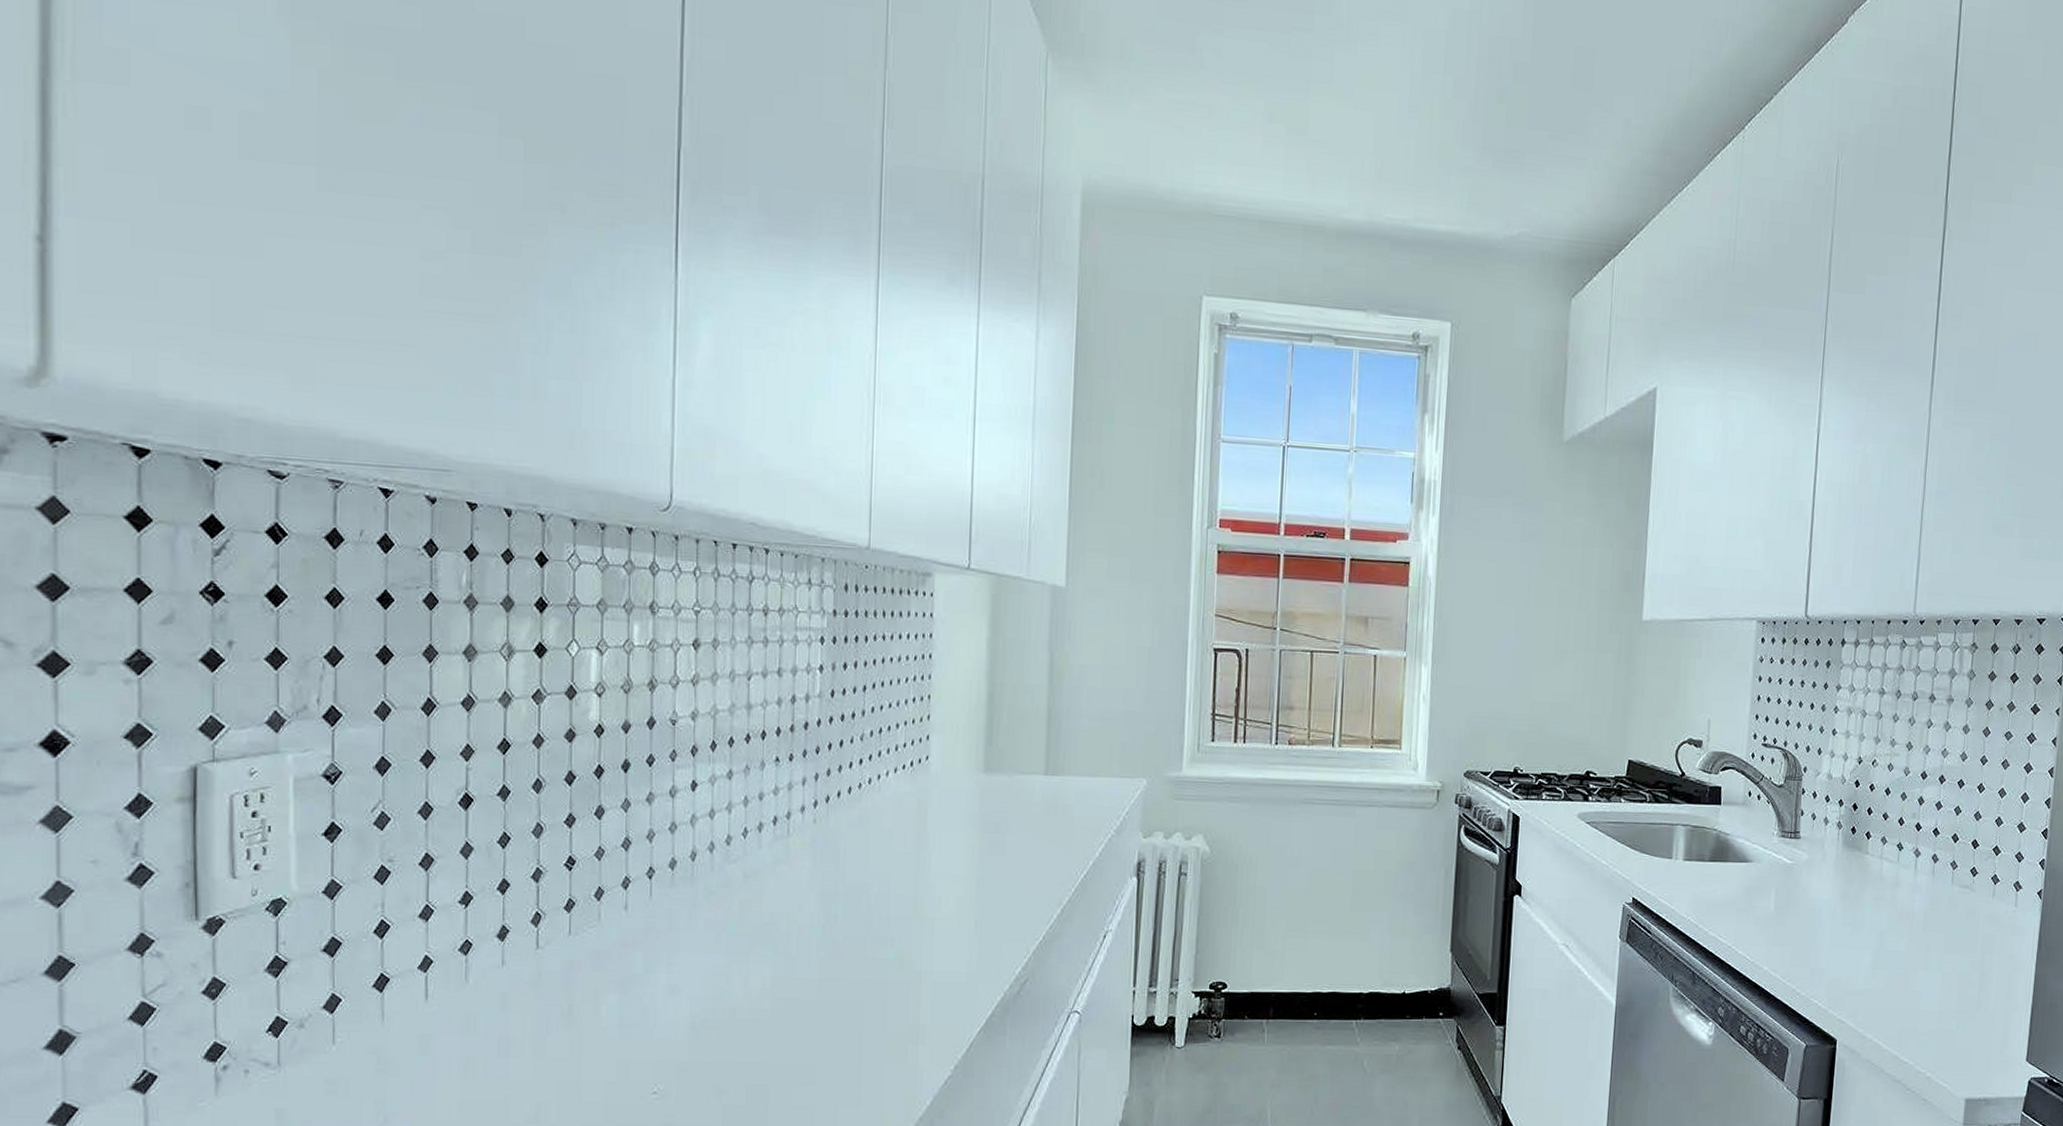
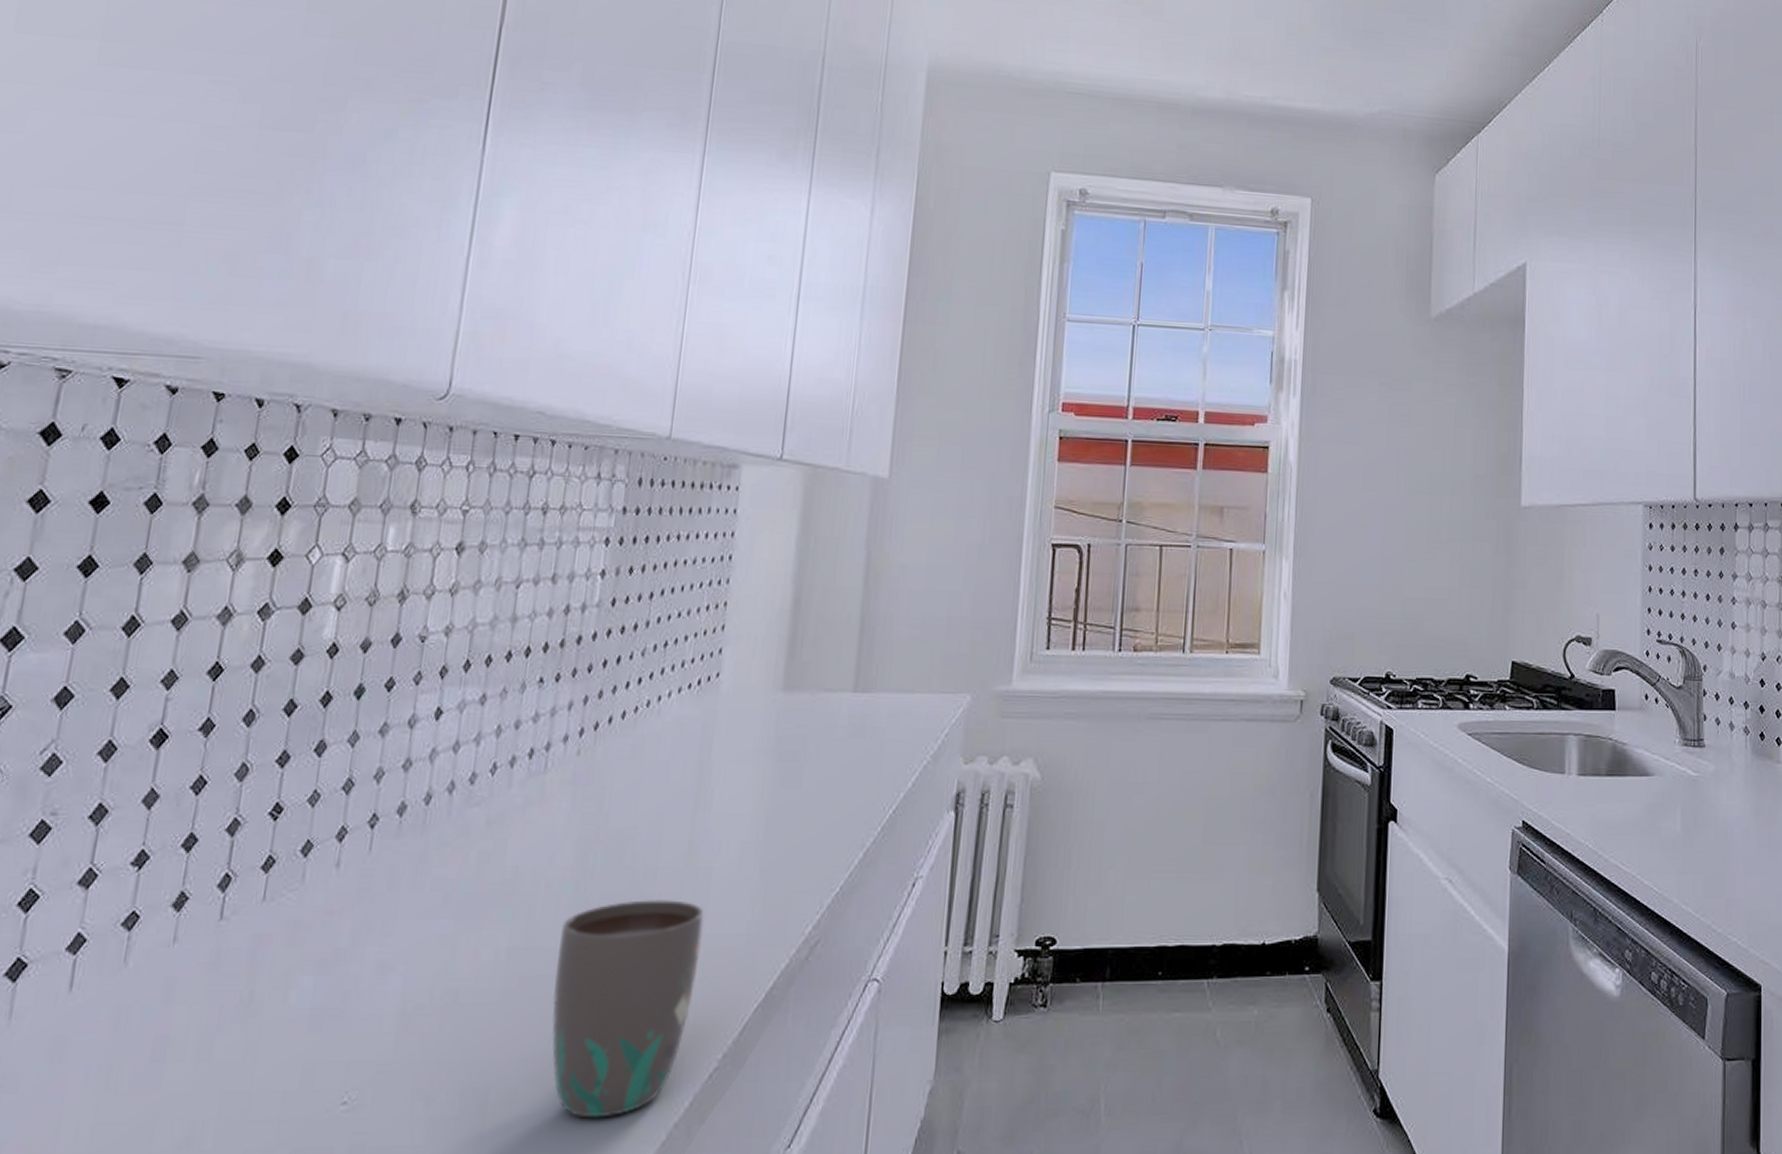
mug: none [812,942,931,1111] -> present [551,900,704,1118]

